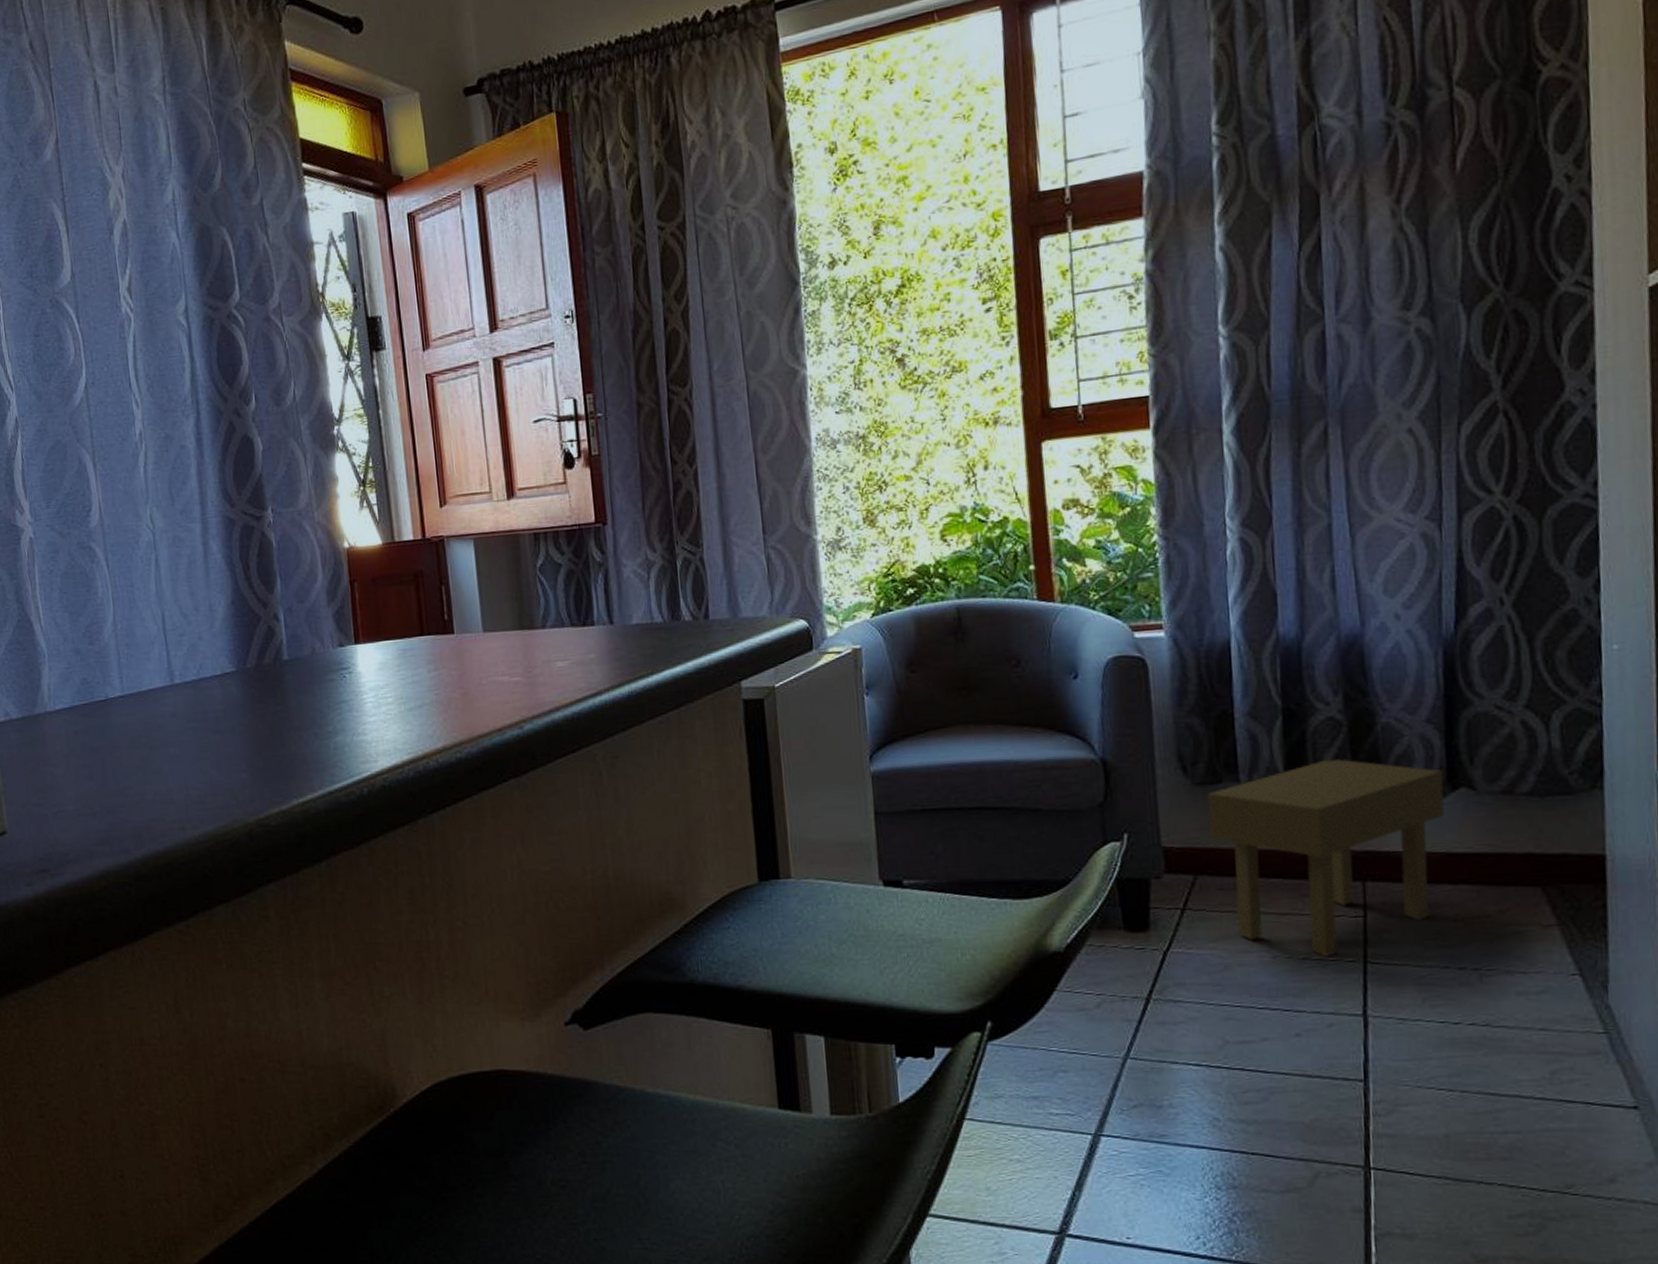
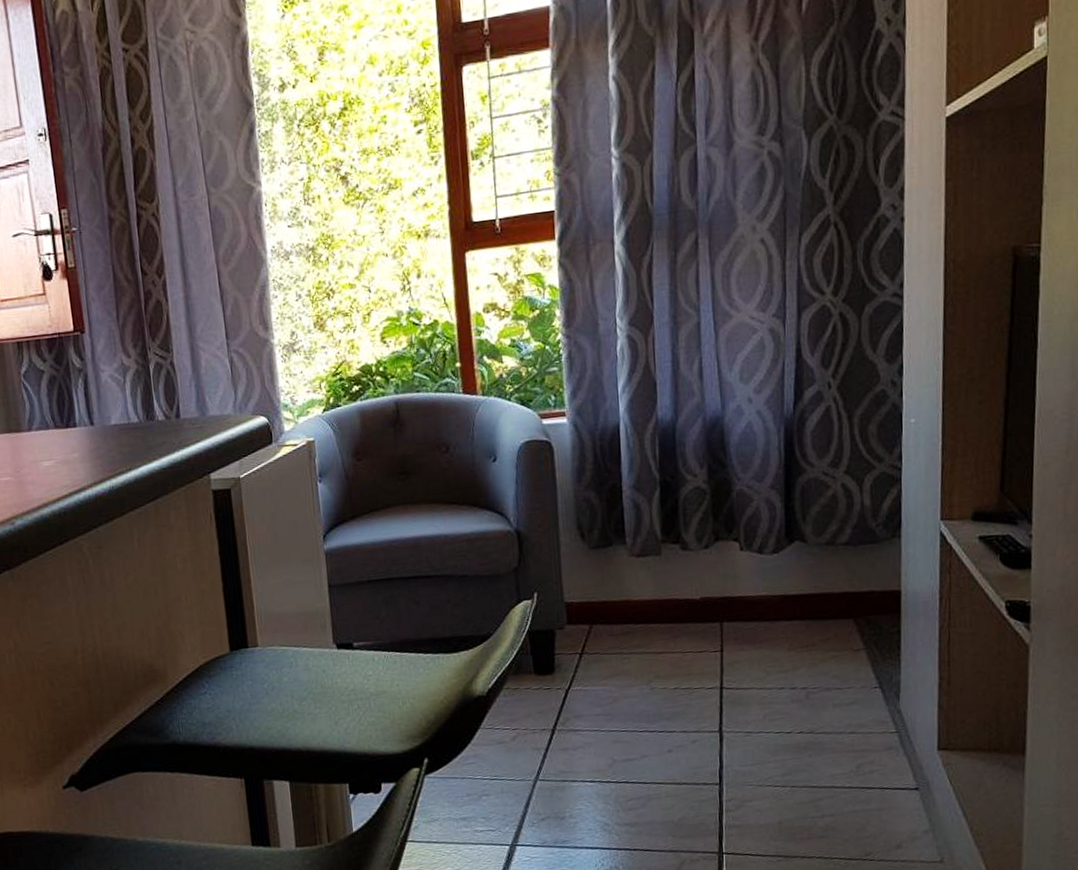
side table: present [1207,758,1445,957] -> none [600,521,784,686]

